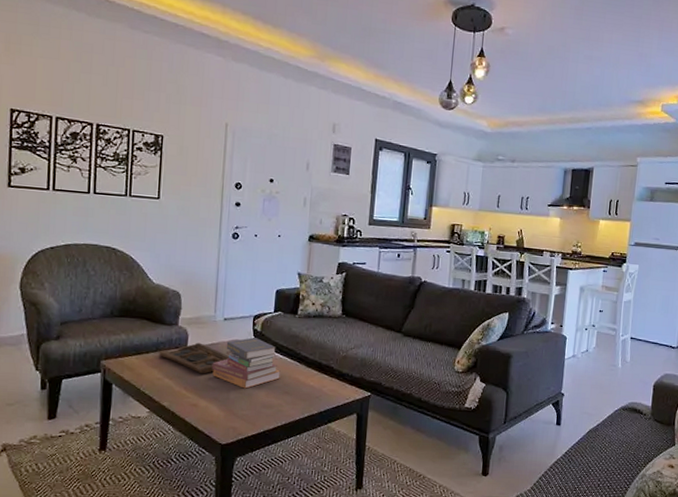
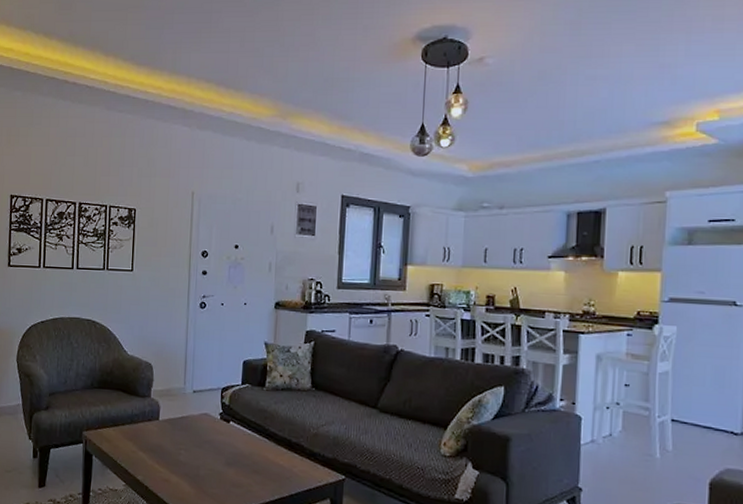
decorative tray: present [159,342,230,374] -> none [133,415,200,448]
books: present [212,337,281,389] -> none [182,411,249,466]

